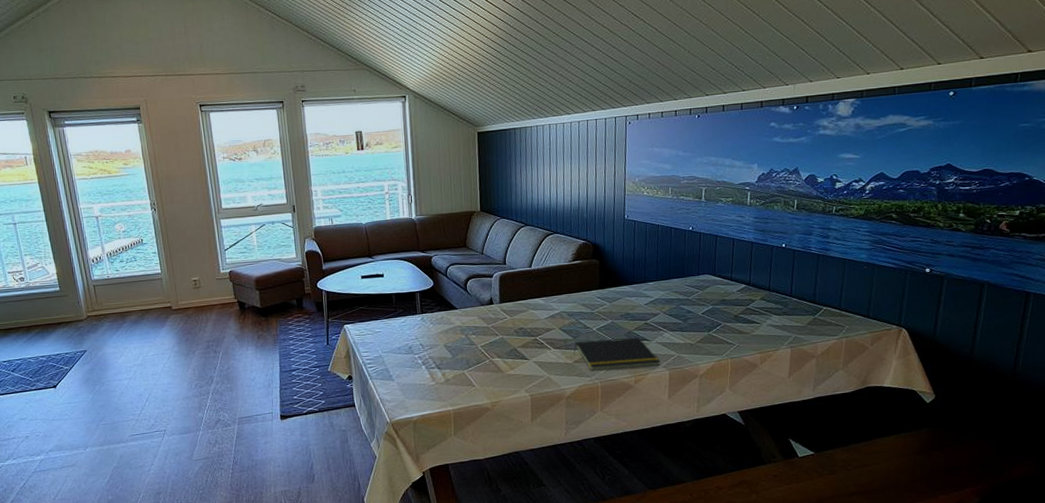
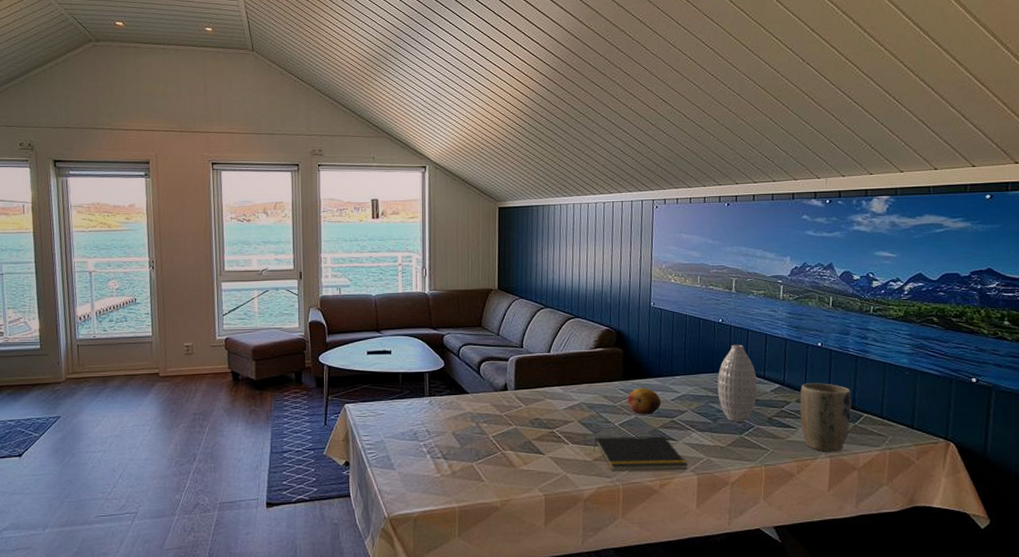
fruit: none [603,294,635,319] -> present [627,388,660,415]
vase: none [687,250,725,321] -> present [717,344,757,422]
plant pot: none [764,281,813,344] -> present [800,383,852,453]

